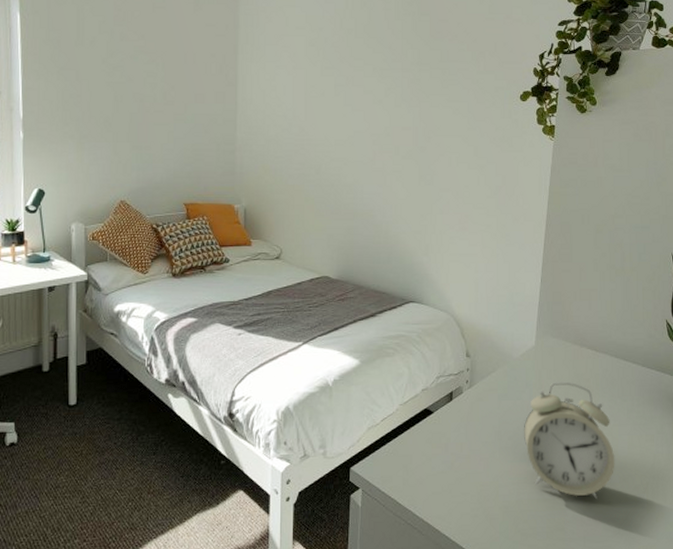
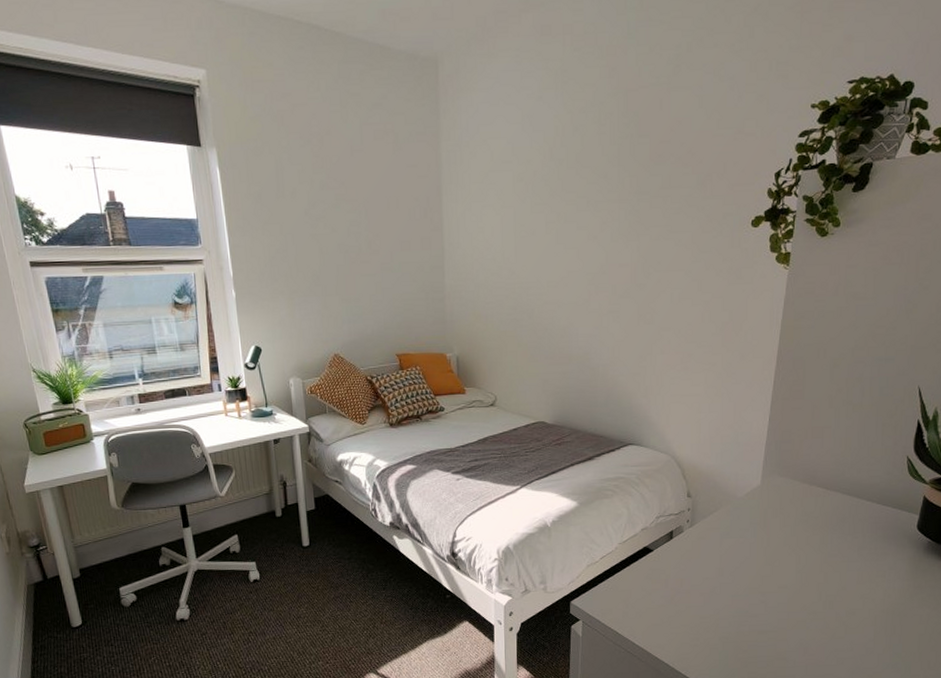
alarm clock: present [524,381,615,499] -> none [746,520,843,631]

